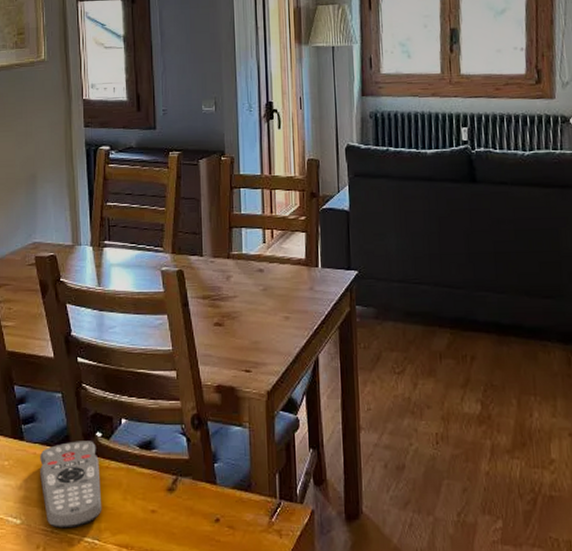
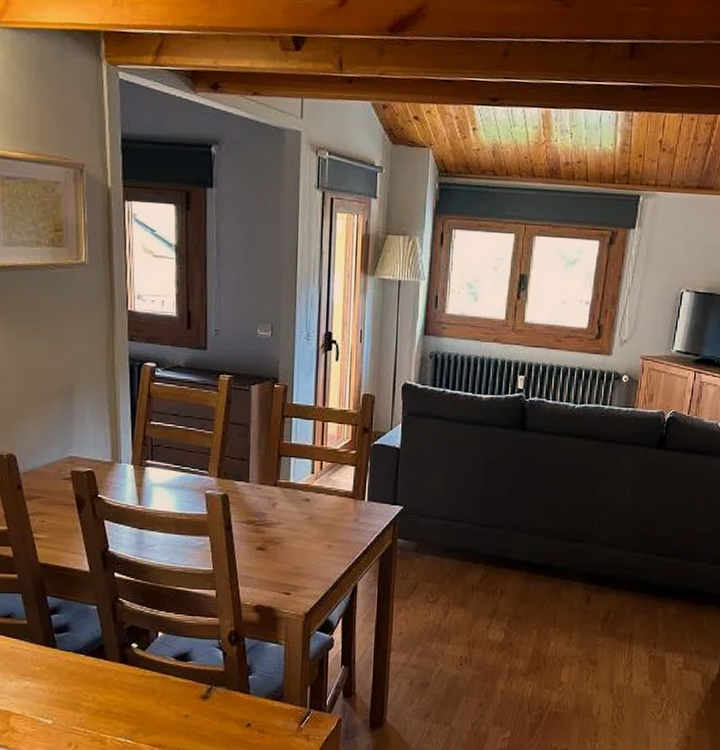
remote control: present [40,441,102,529] -> none [73,650,136,729]

